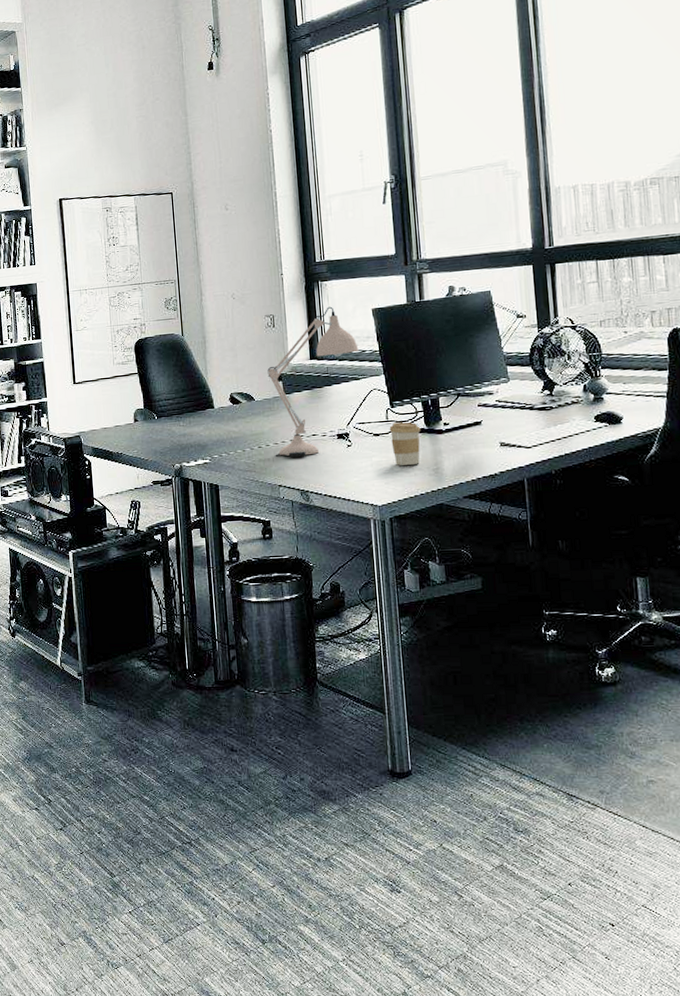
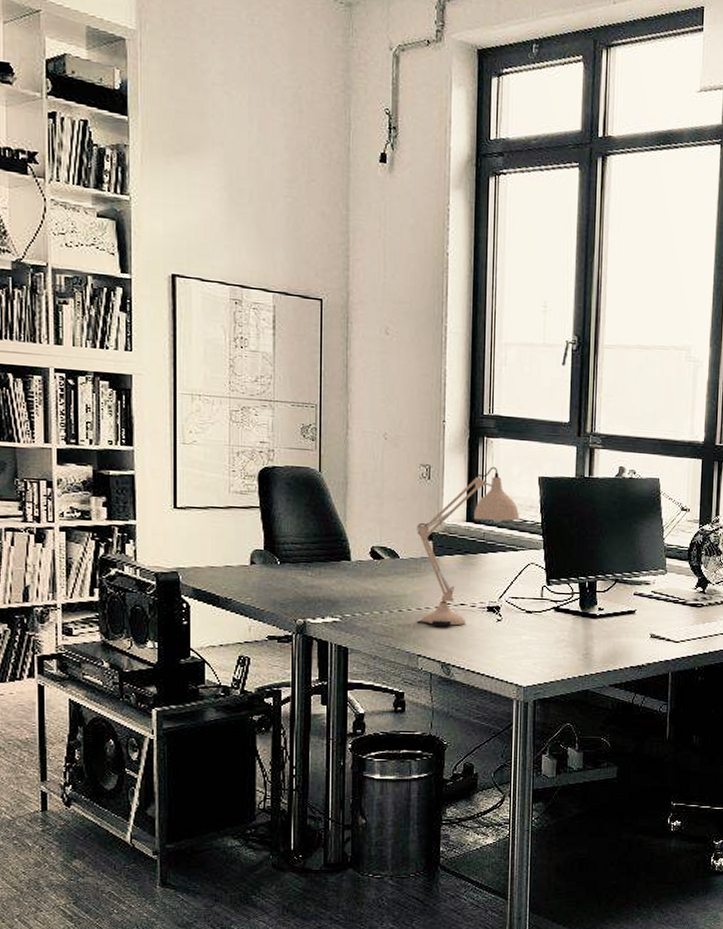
coffee cup: present [389,422,421,465] -> none [543,601,575,647]

